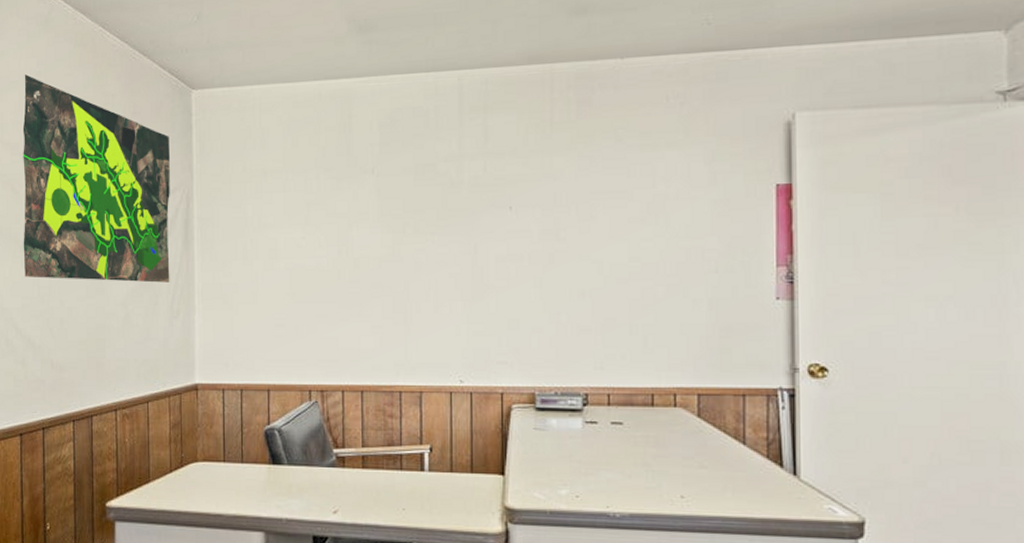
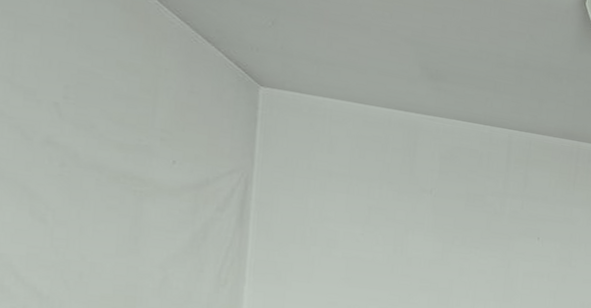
map: present [22,74,170,283] -> none [33,21,231,254]

